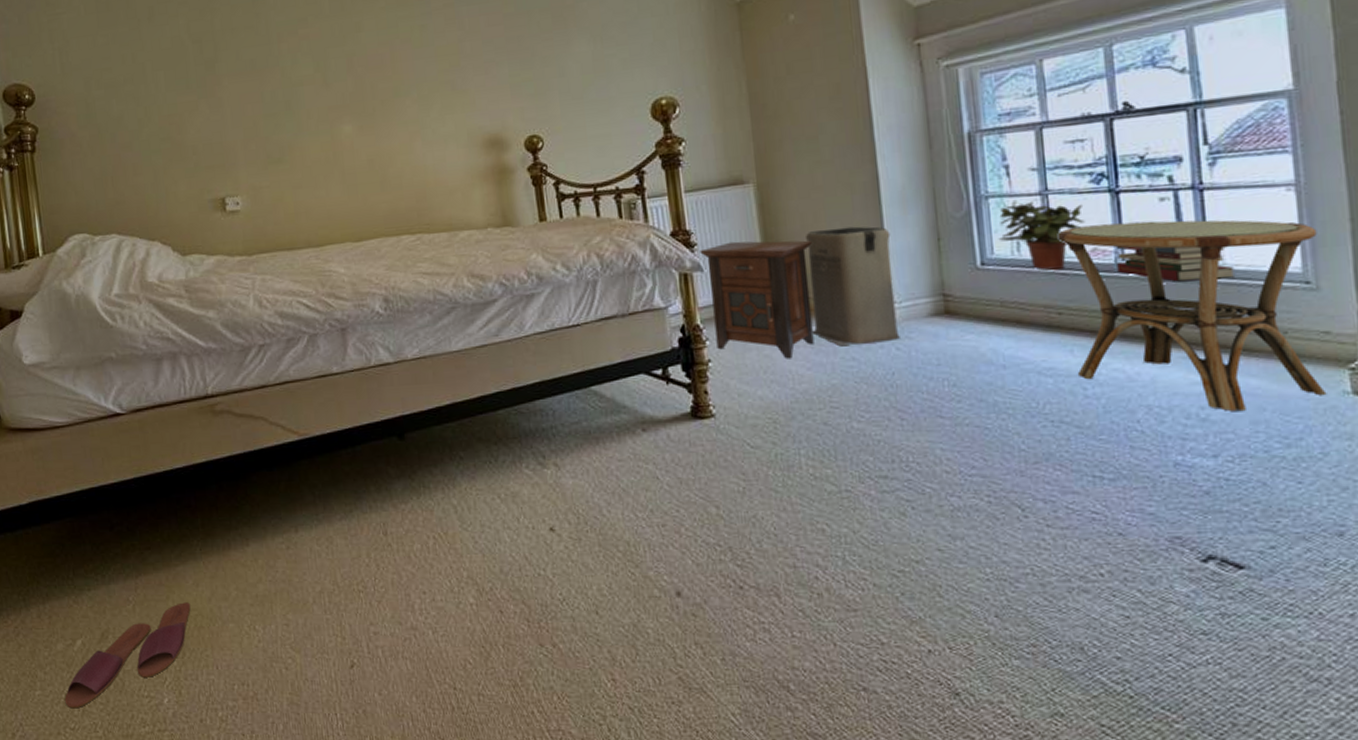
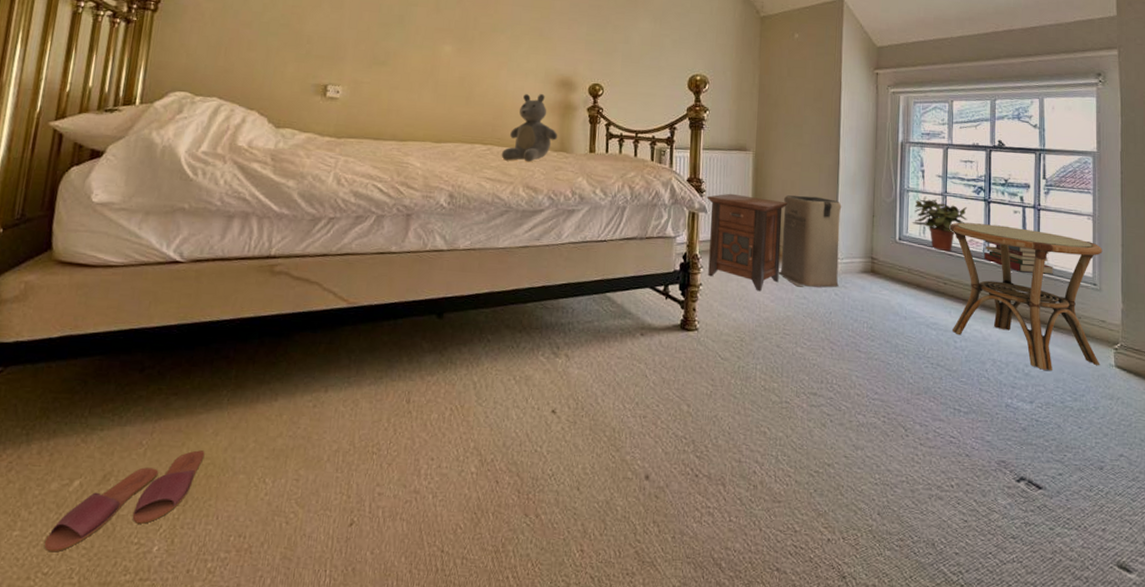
teddy bear: none [434,160,498,249] -> present [501,93,558,163]

